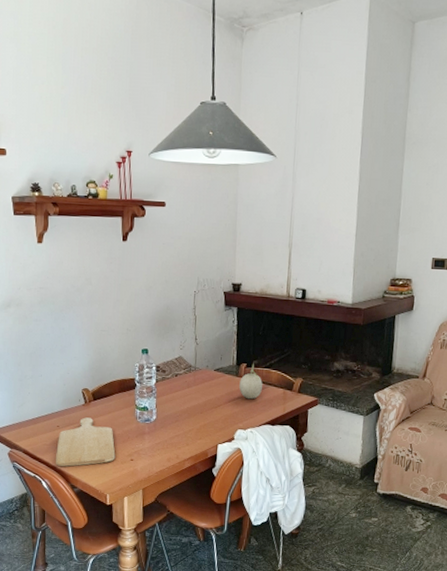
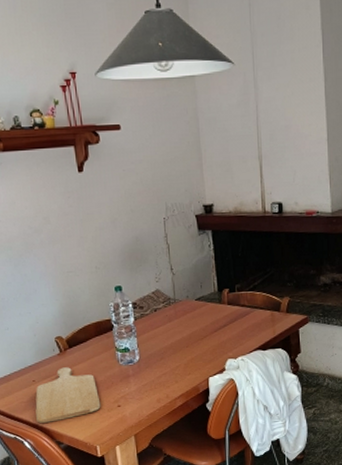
fruit: present [239,364,263,400] -> none [224,288,248,326]

